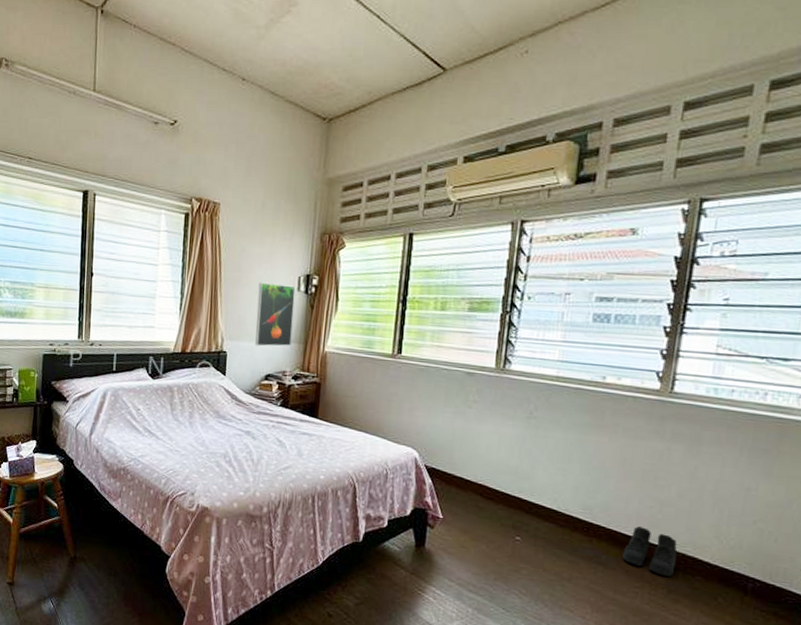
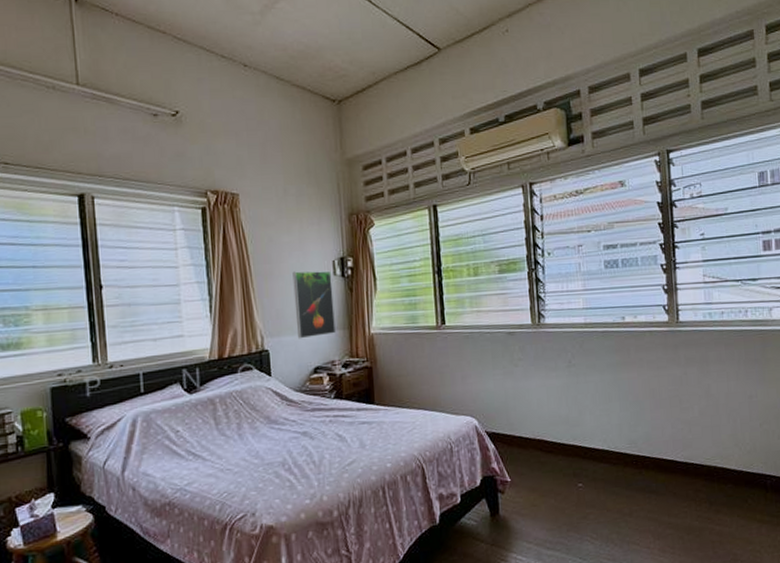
boots: present [622,526,678,577] -> none [668,449,711,491]

